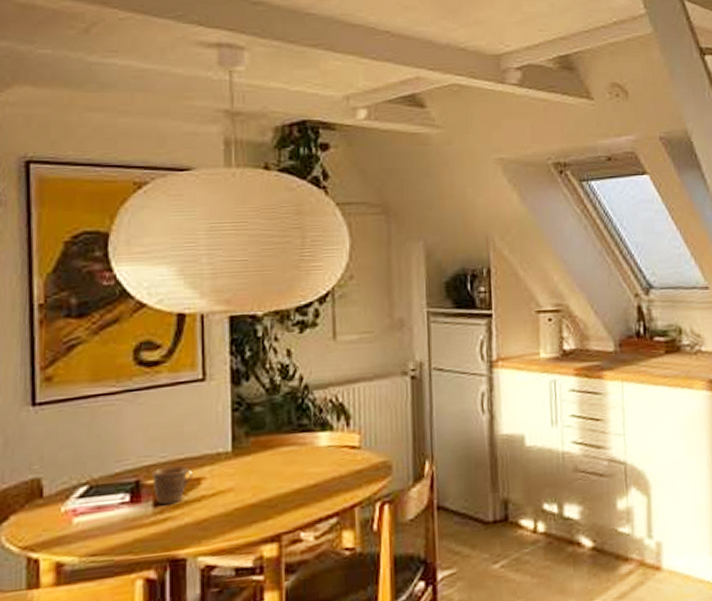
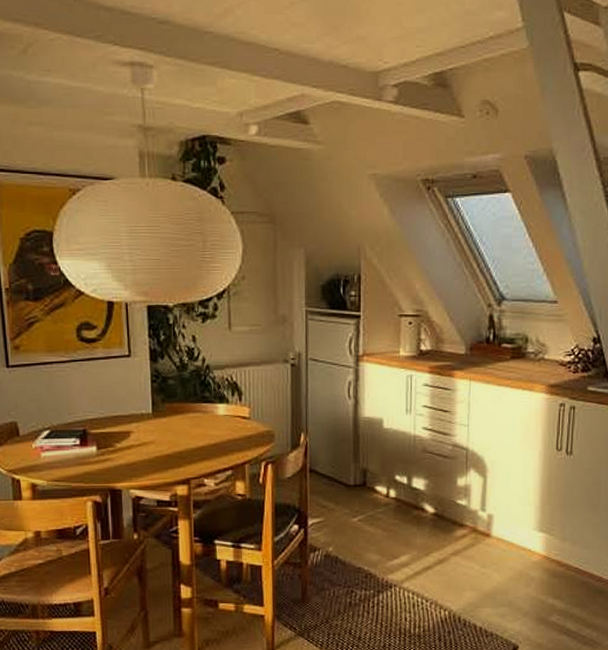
mug: present [152,465,193,506] -> none [94,421,124,450]

